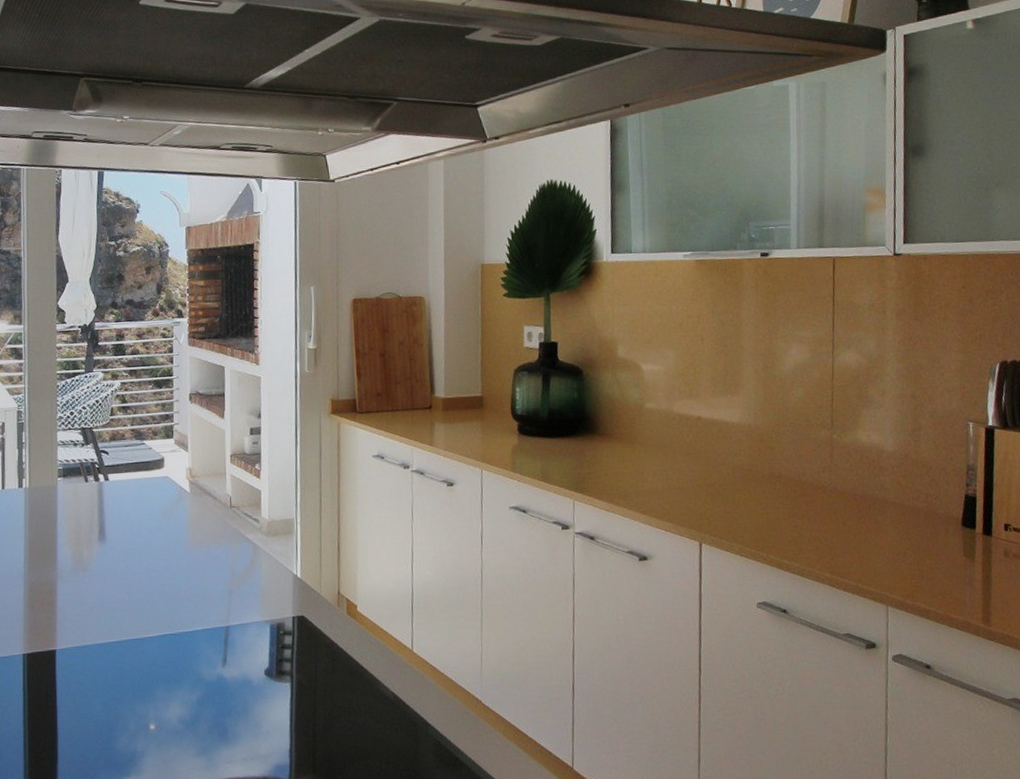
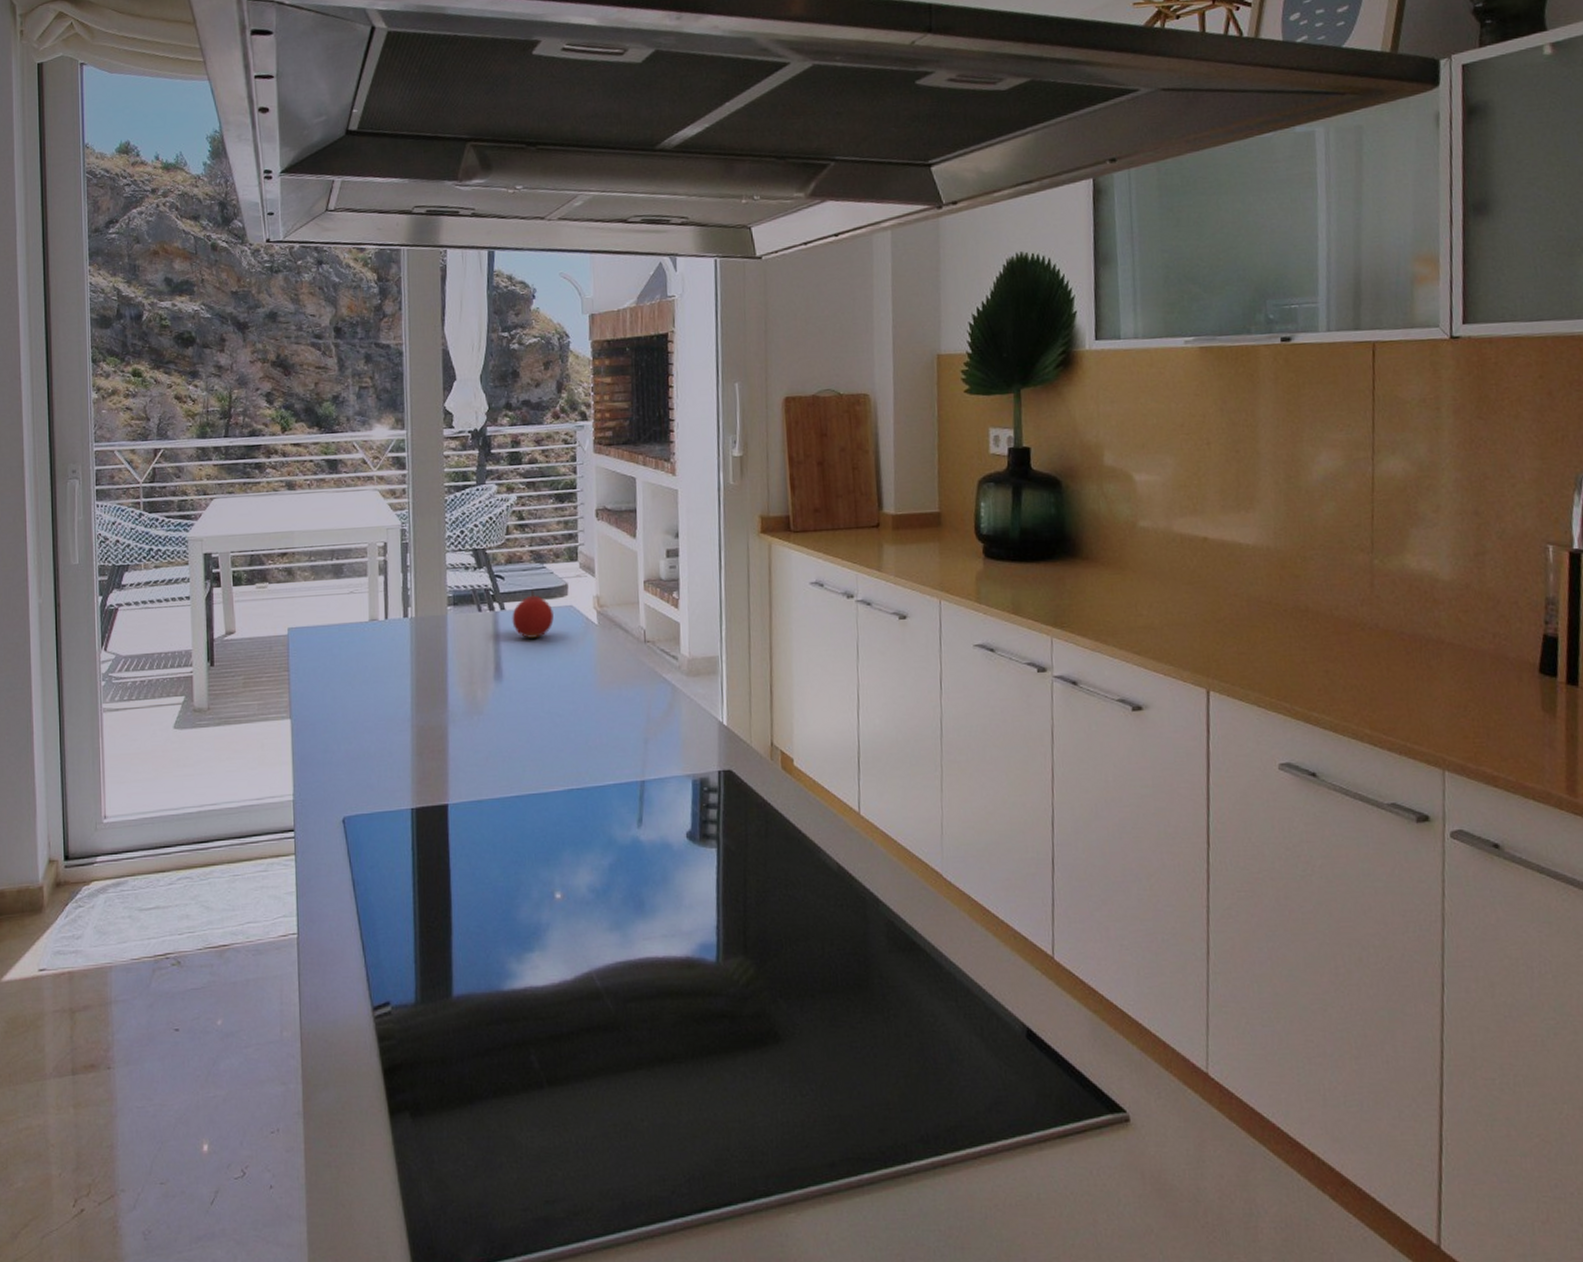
fruit: none [115,462,151,505] -> present [512,589,554,638]

